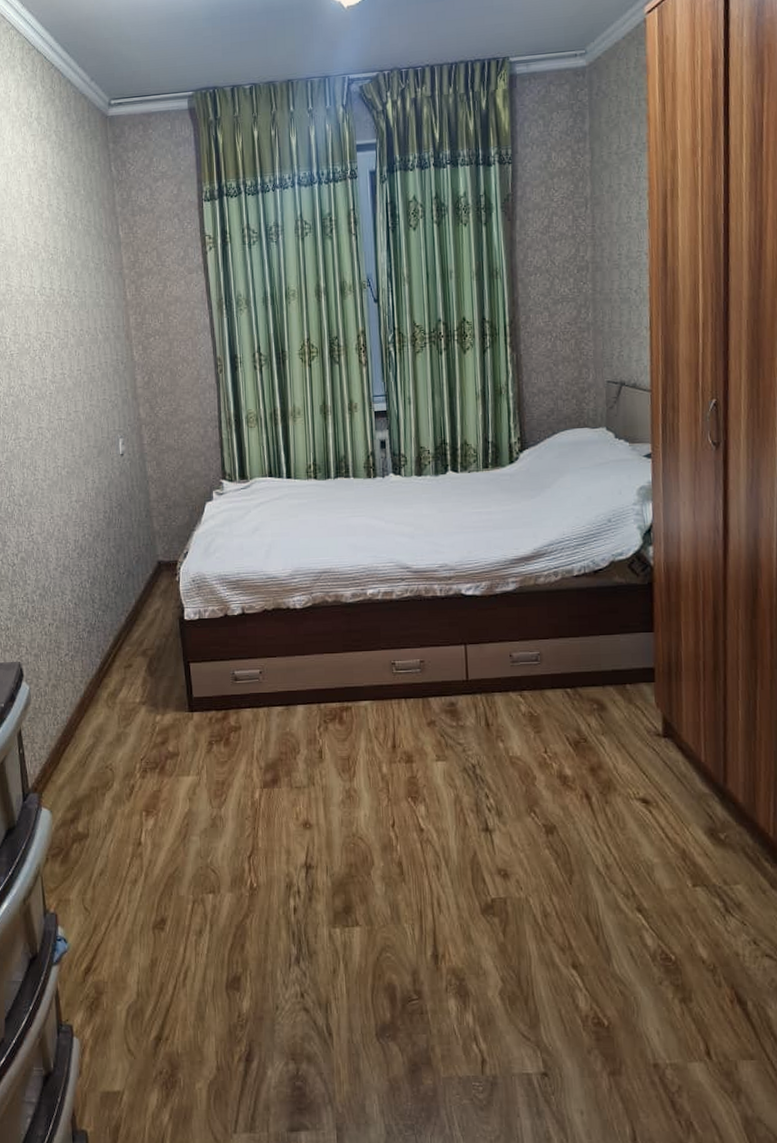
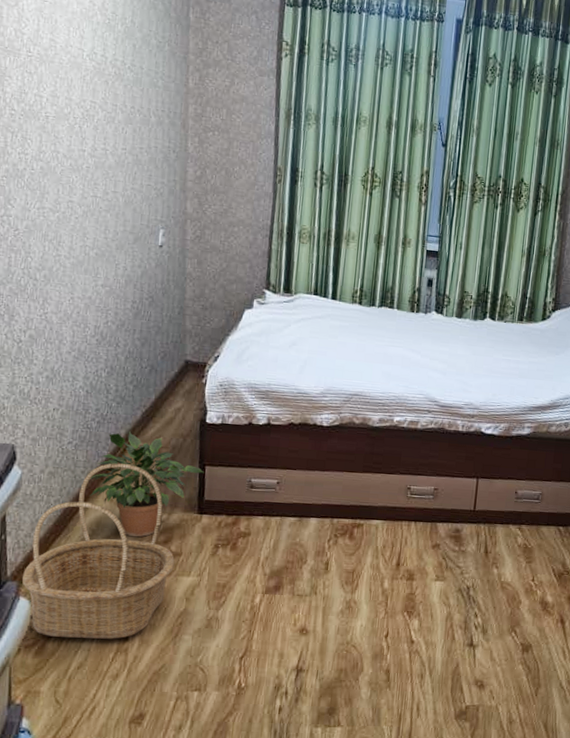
basket: none [41,669,173,846] -> present [21,463,175,639]
potted plant: none [87,637,189,741] -> present [89,431,204,537]

